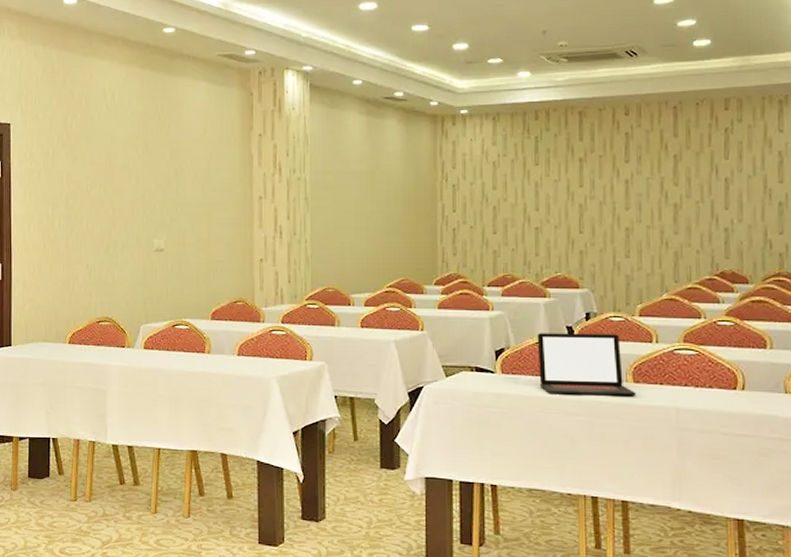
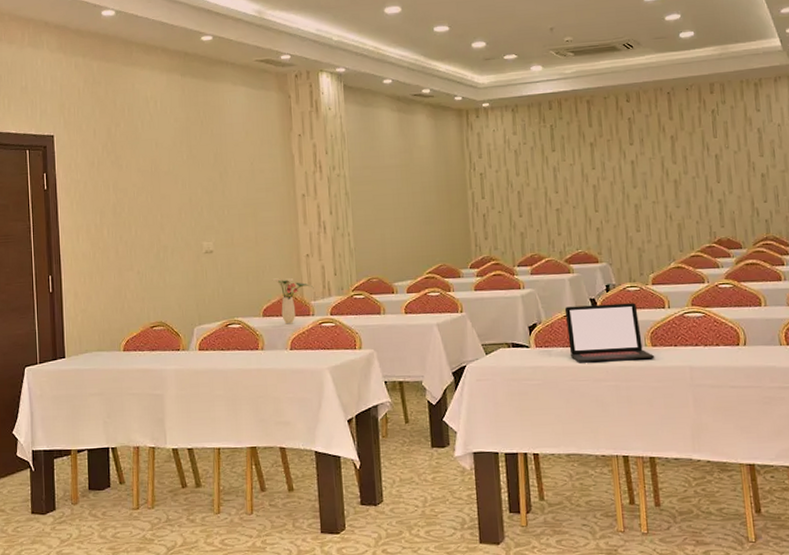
flower arrangement: none [223,281,266,329] -> present [272,278,314,325]

